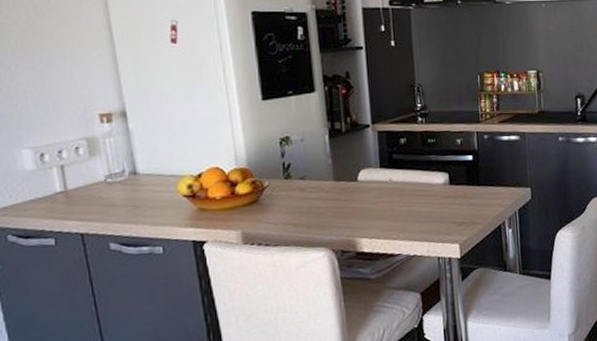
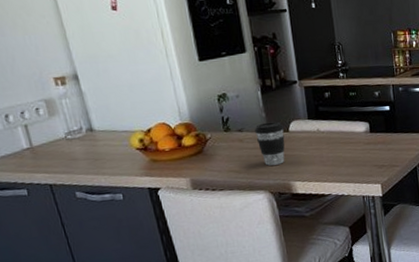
coffee cup: none [319,169,353,219] -> present [255,121,285,166]

